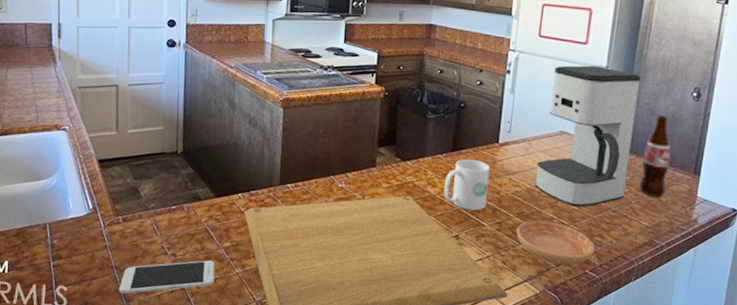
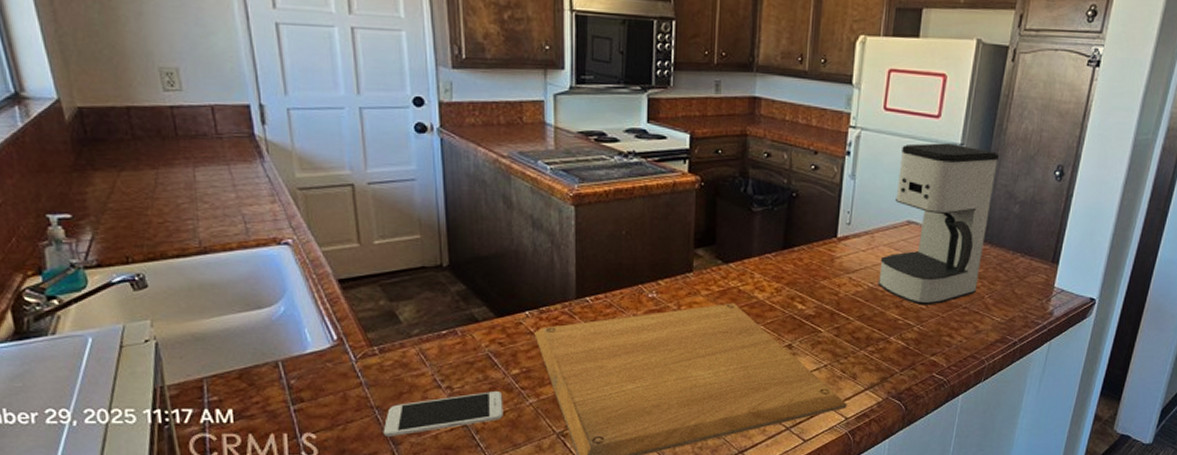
mug: present [443,158,490,211] -> none [773,257,827,316]
saucer: present [516,220,595,266] -> none [857,322,944,370]
bottle: present [639,115,671,198] -> none [992,198,1029,290]

